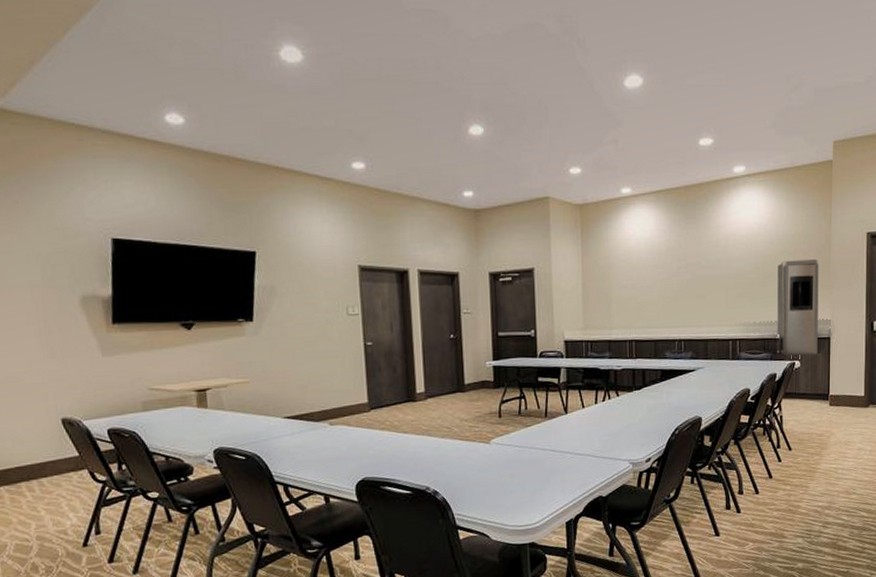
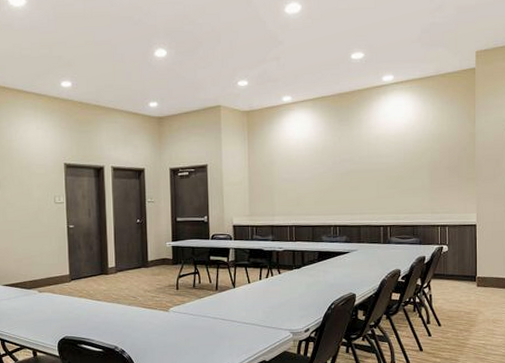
water dispenser: present [777,260,819,356] -> none [425,155,466,241]

